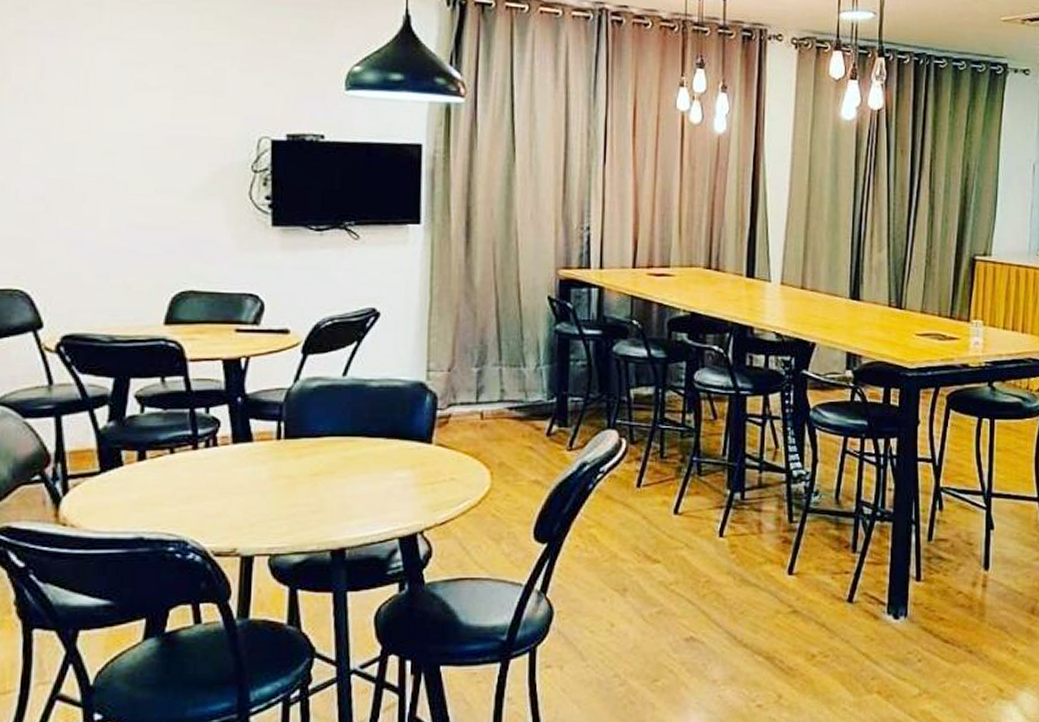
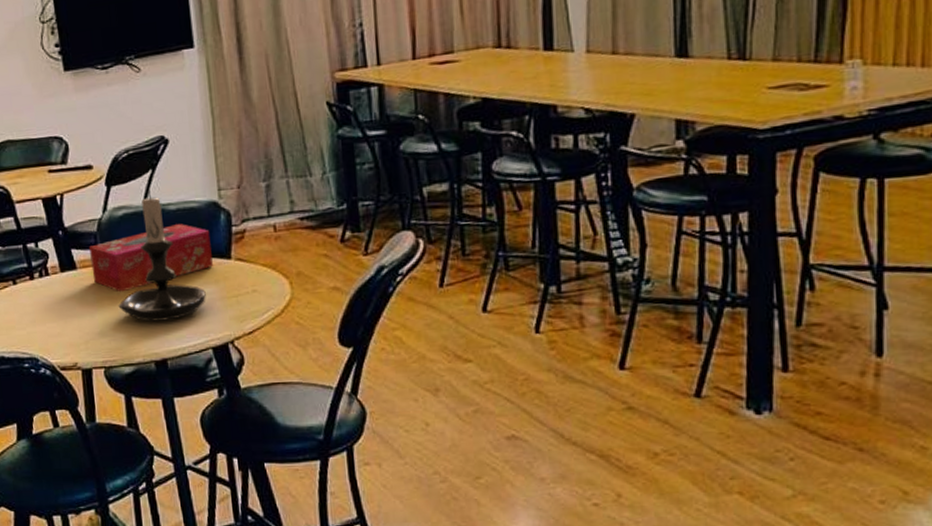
tissue box: none [271,402,412,471] -> present [89,224,213,292]
candle holder: none [296,362,399,506] -> present [118,189,206,322]

